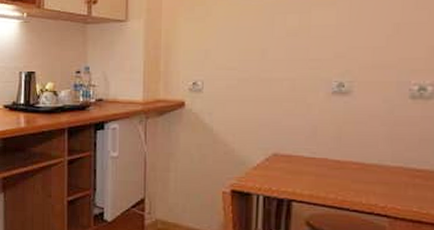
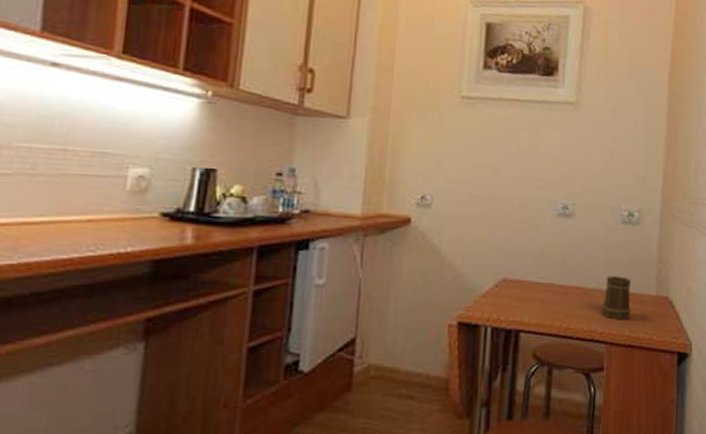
mug: none [384,152,422,196] -> present [602,276,632,320]

